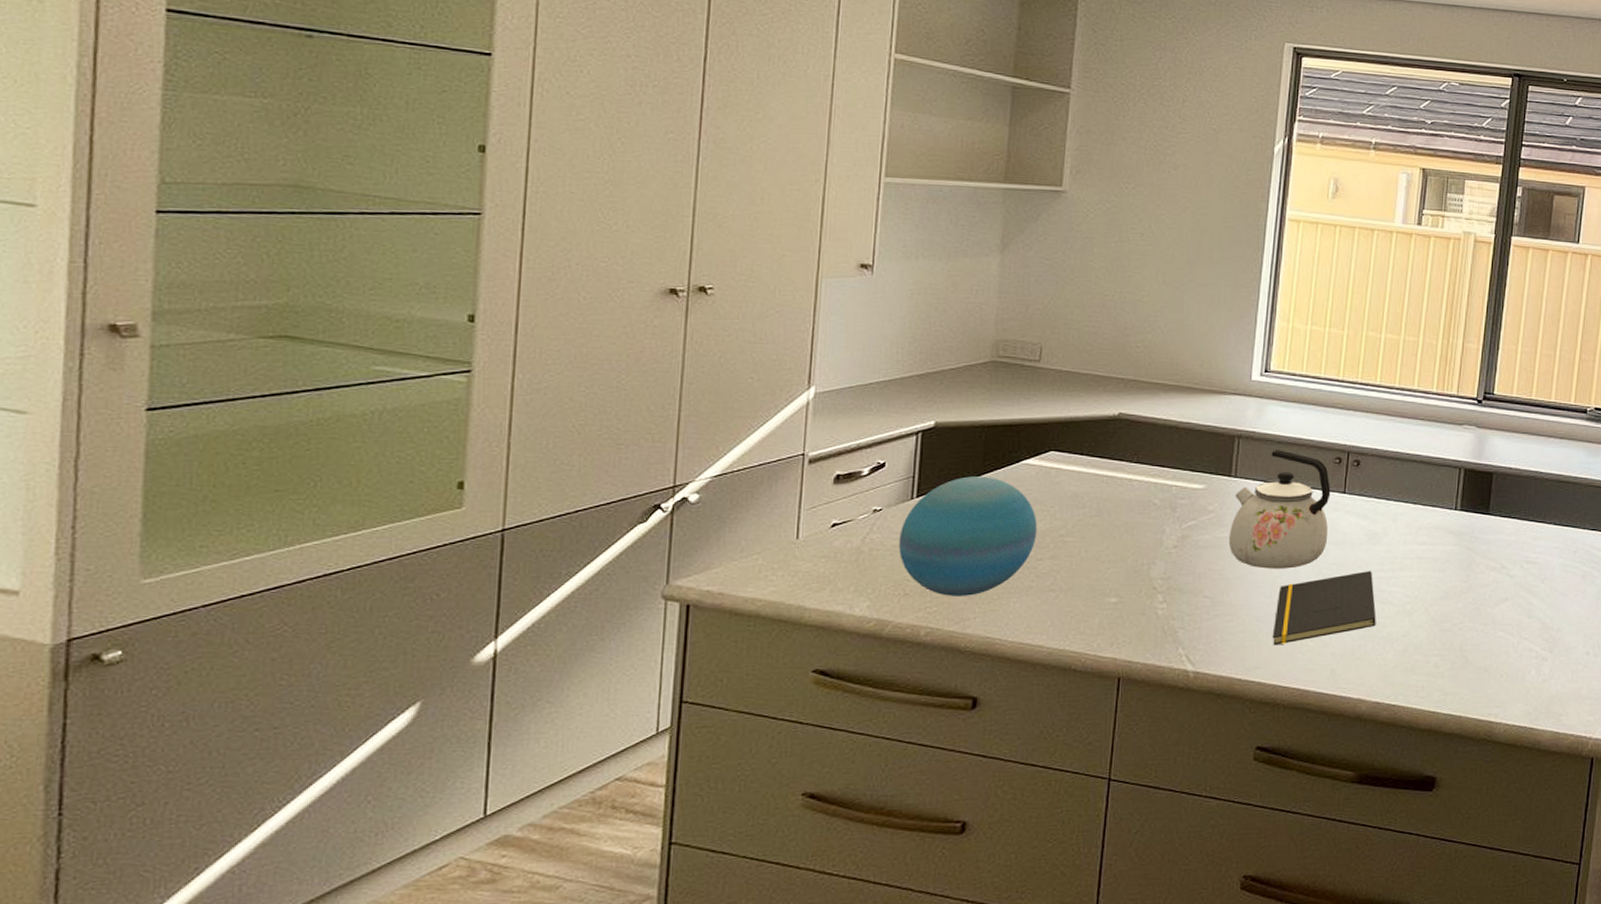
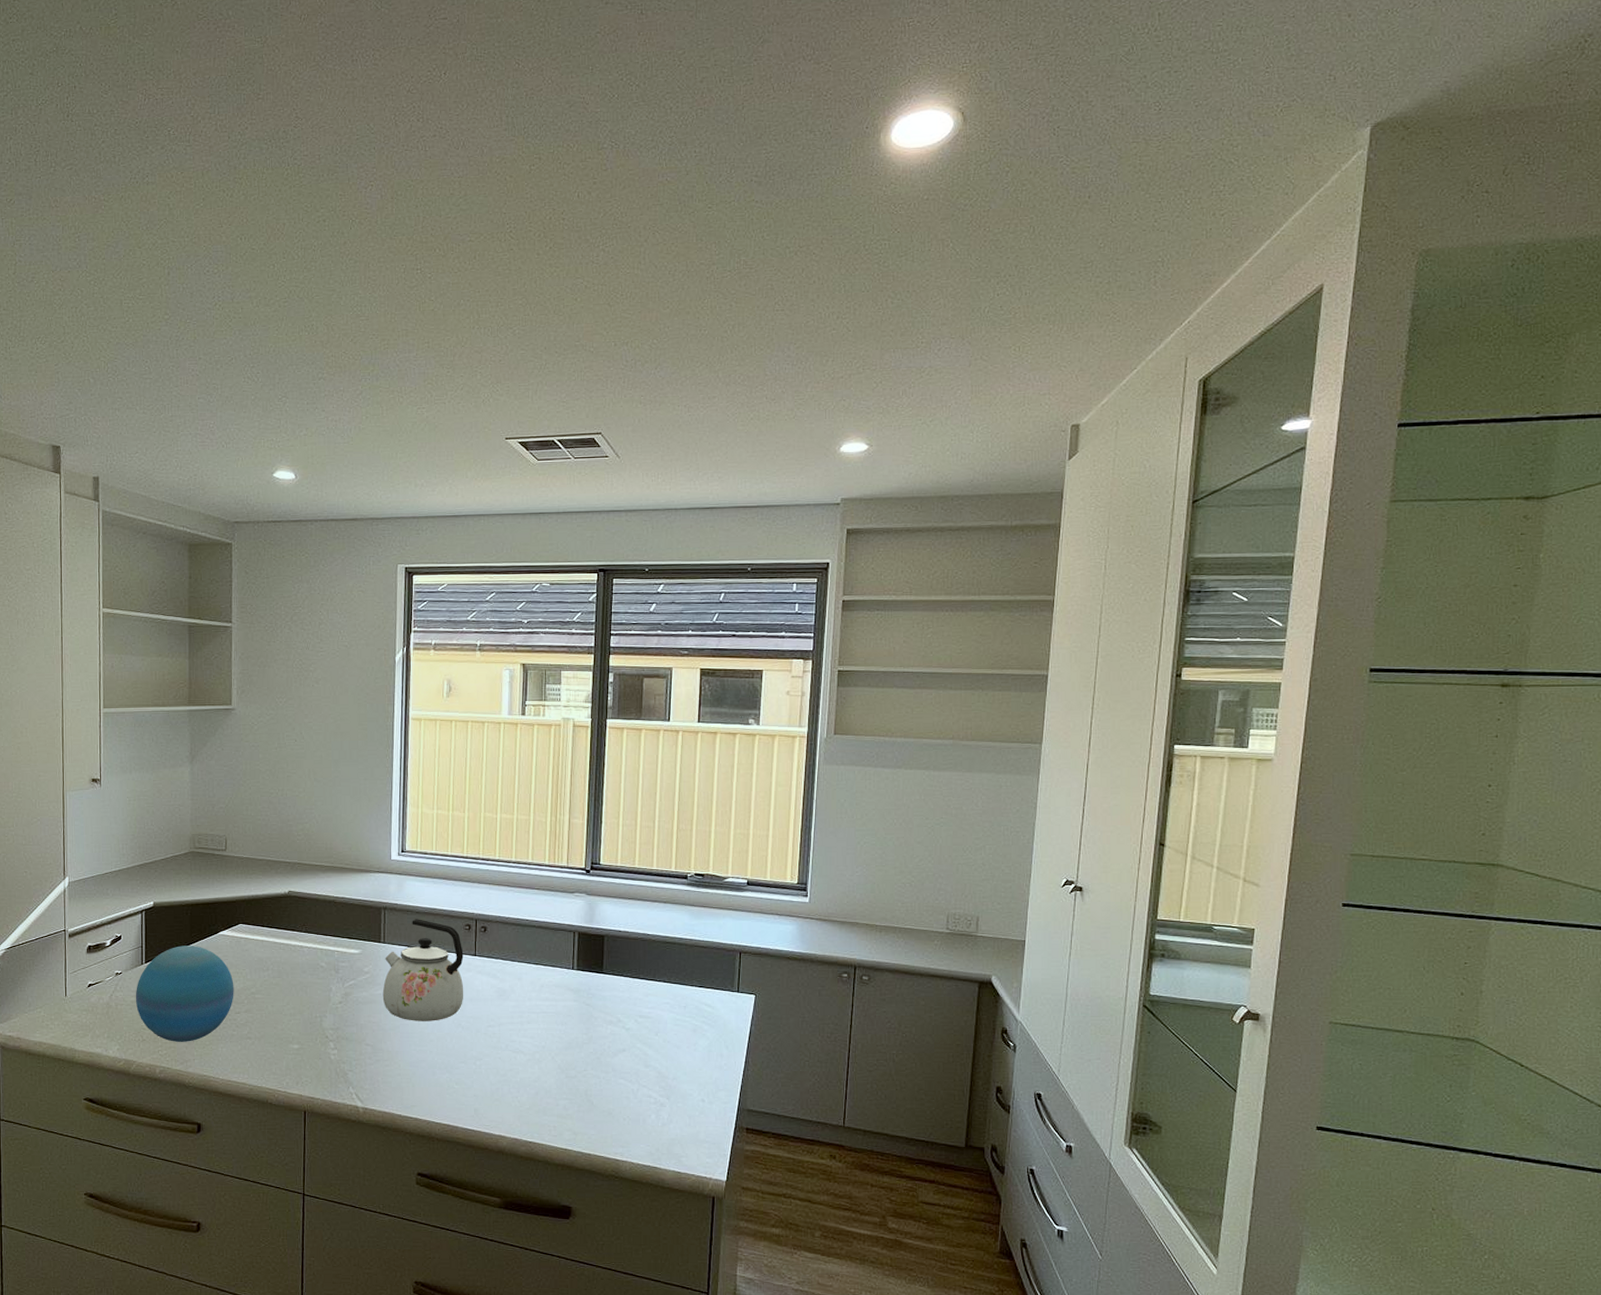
notepad: present [1272,570,1376,646] -> none [423,1023,510,1087]

